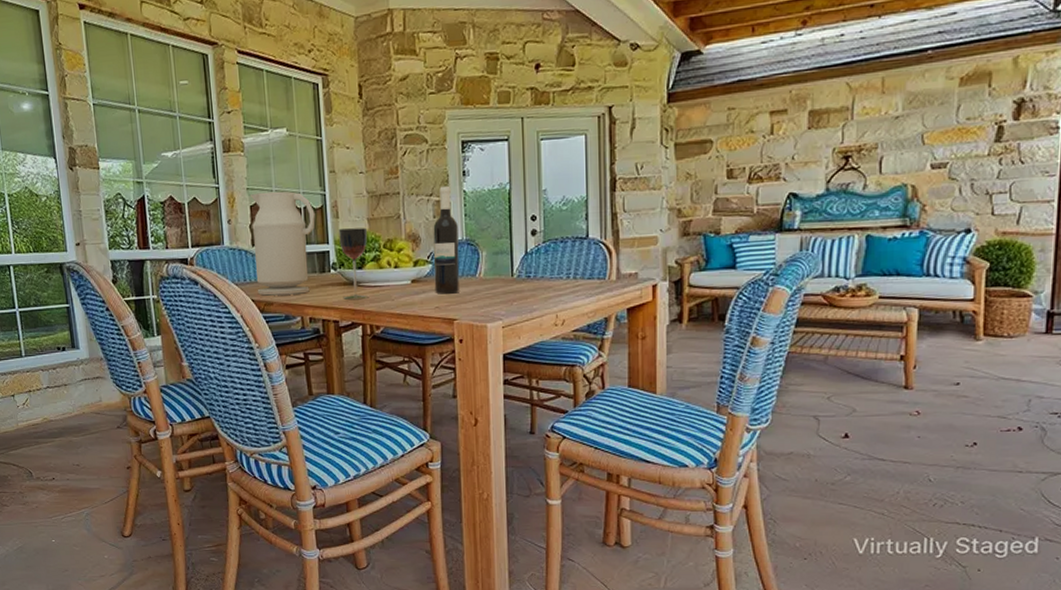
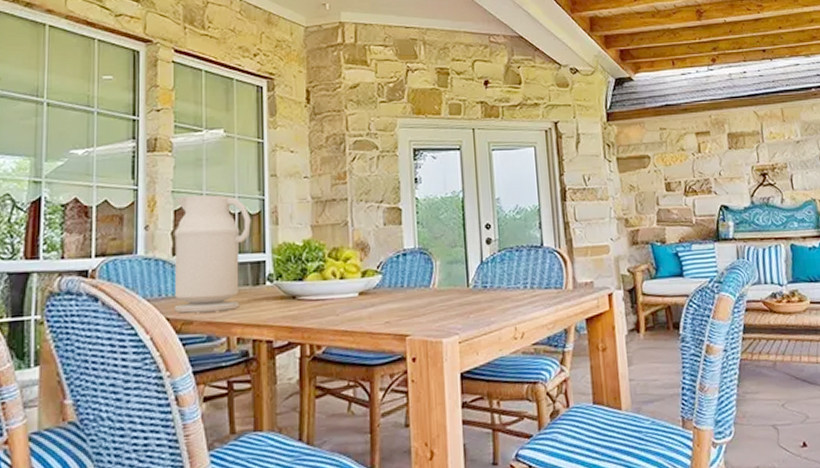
wineglass: present [338,227,369,300] -> none [277,235,310,316]
wine bottle: present [433,185,460,294] -> none [383,192,413,308]

